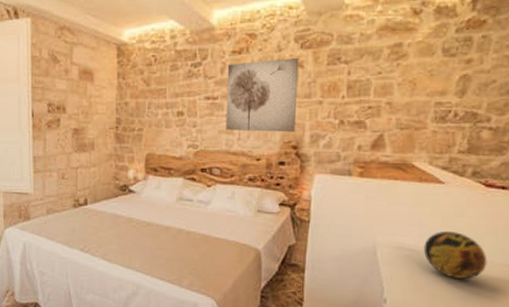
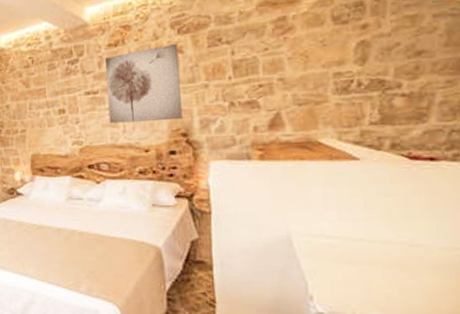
decorative orb: present [423,230,488,280] -> none [347,212,429,269]

